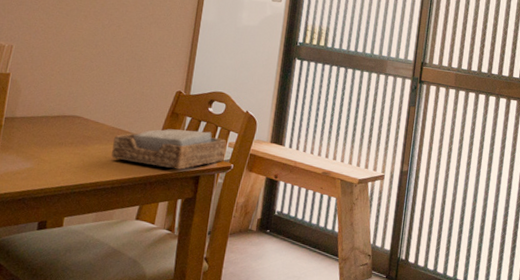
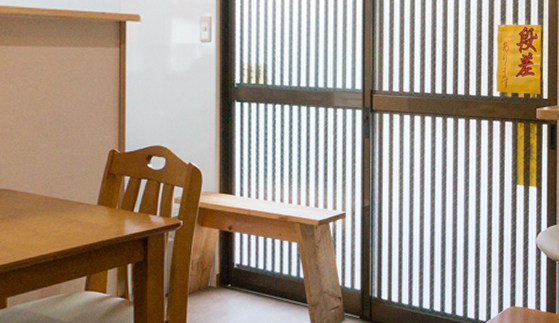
napkin holder: present [111,129,226,170] -> none [49,189,173,233]

